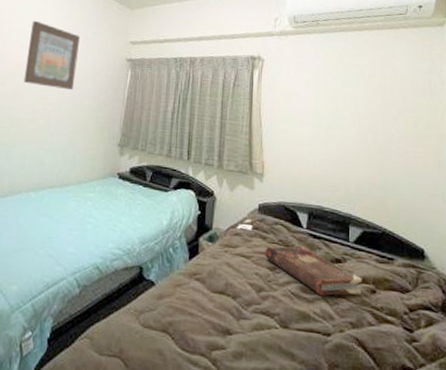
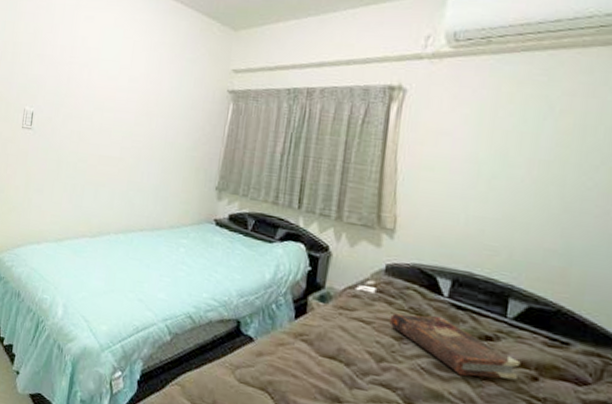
wall art: present [23,20,80,90] -> none [111,47,174,126]

